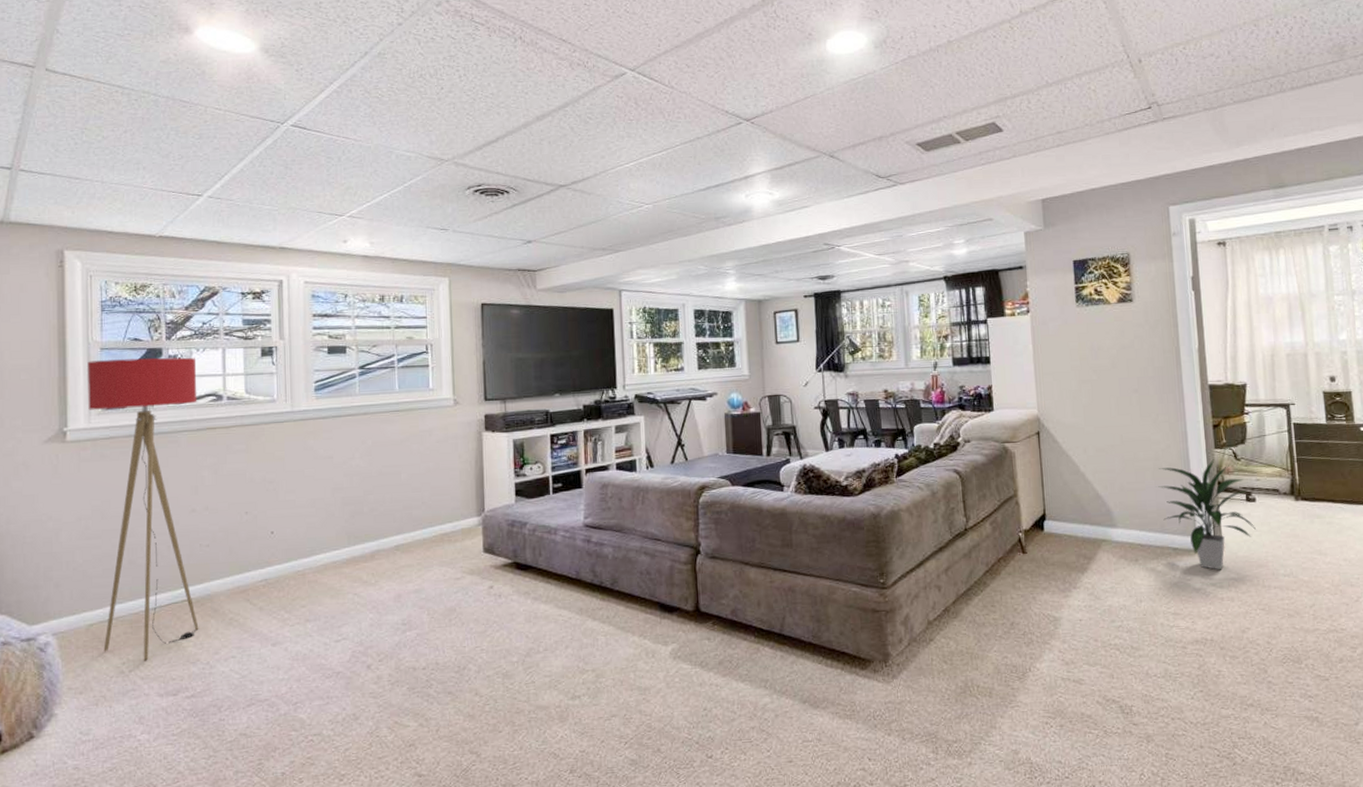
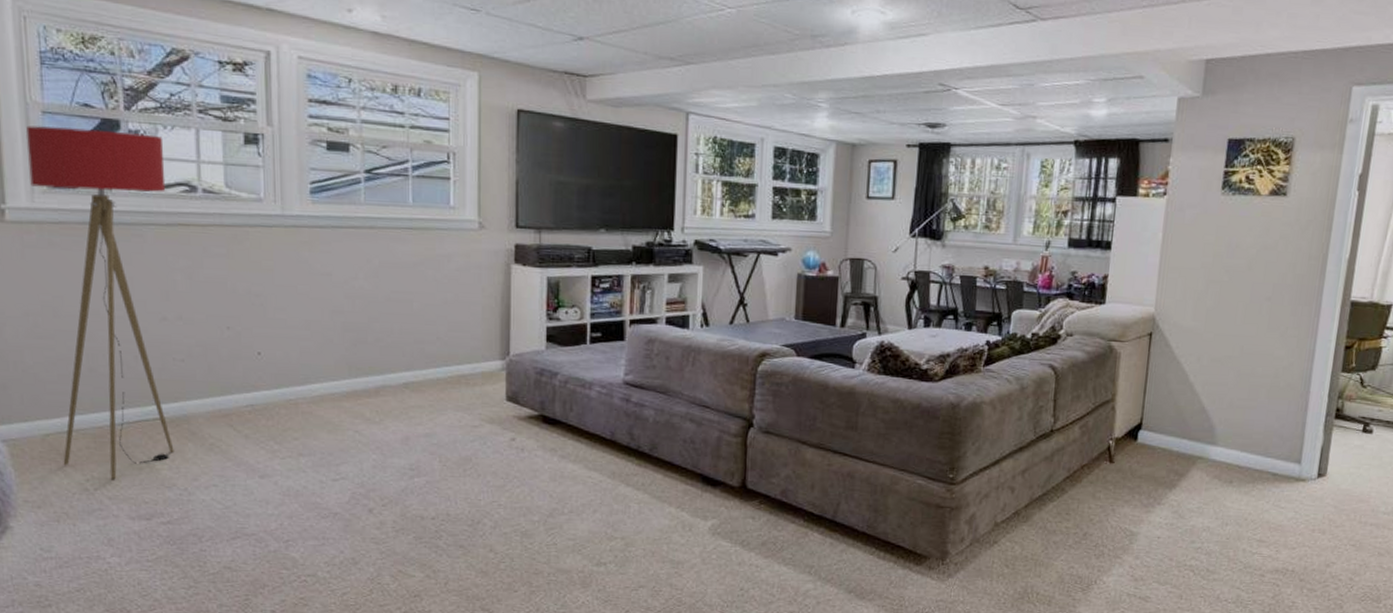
indoor plant: present [1158,459,1256,570] -> none [1268,383,1366,501]

